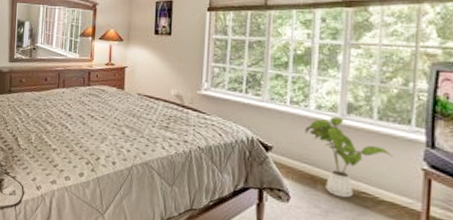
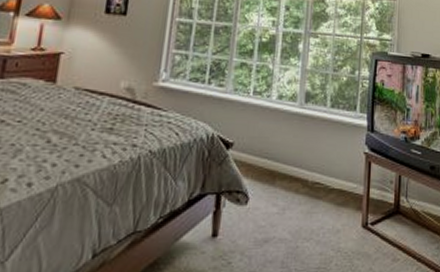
house plant: present [305,116,394,198] -> none [266,105,343,191]

